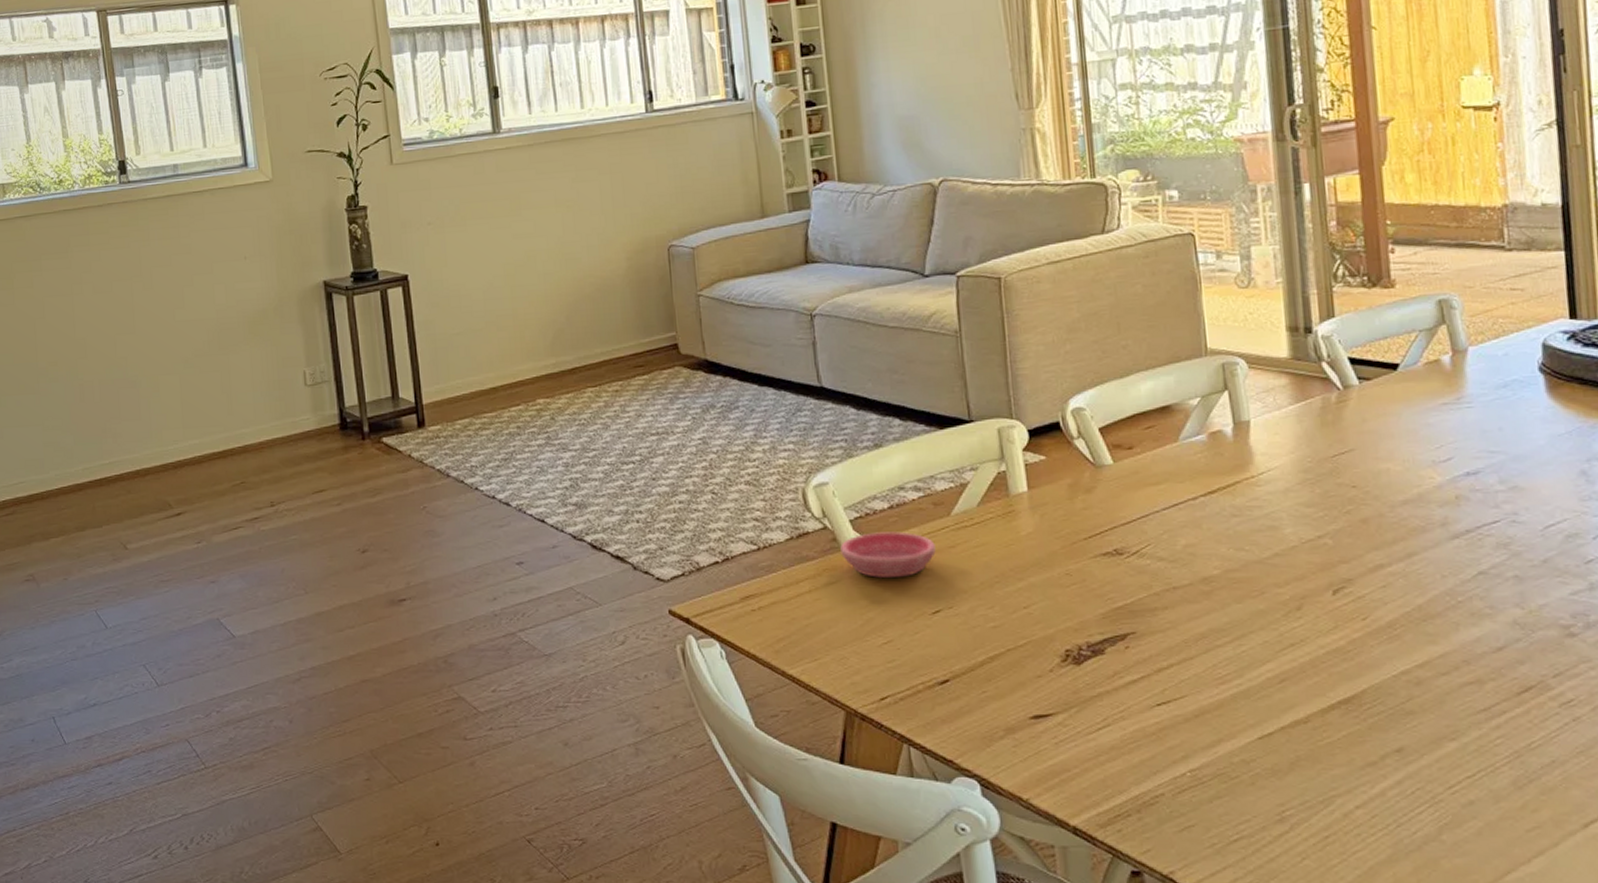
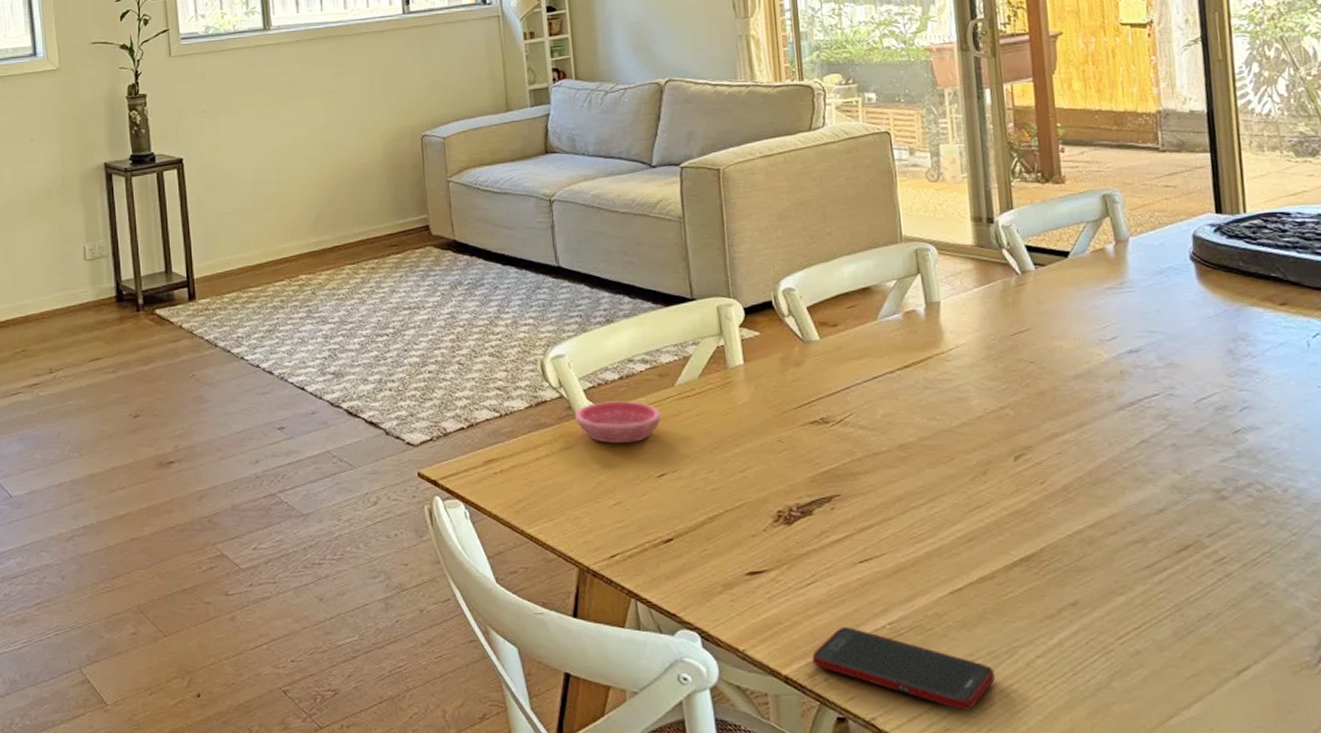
cell phone: none [1103,775,1308,864] -> present [811,627,995,710]

